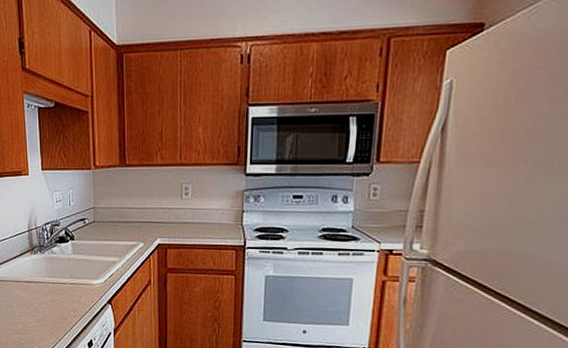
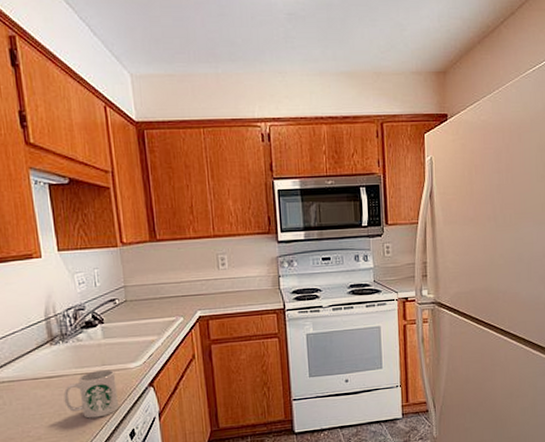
mug: none [38,282,82,324] -> present [63,369,120,419]

